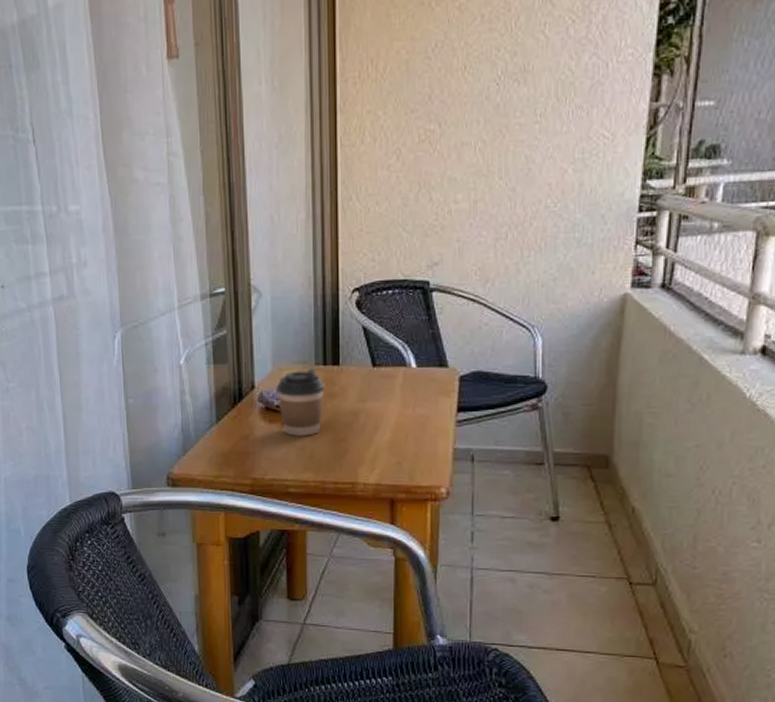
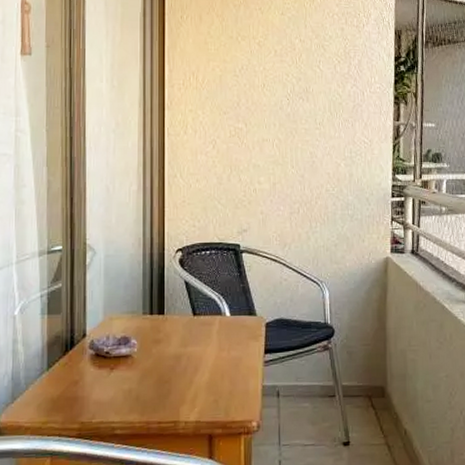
coffee cup: present [277,369,325,438] -> none [107,318,151,381]

